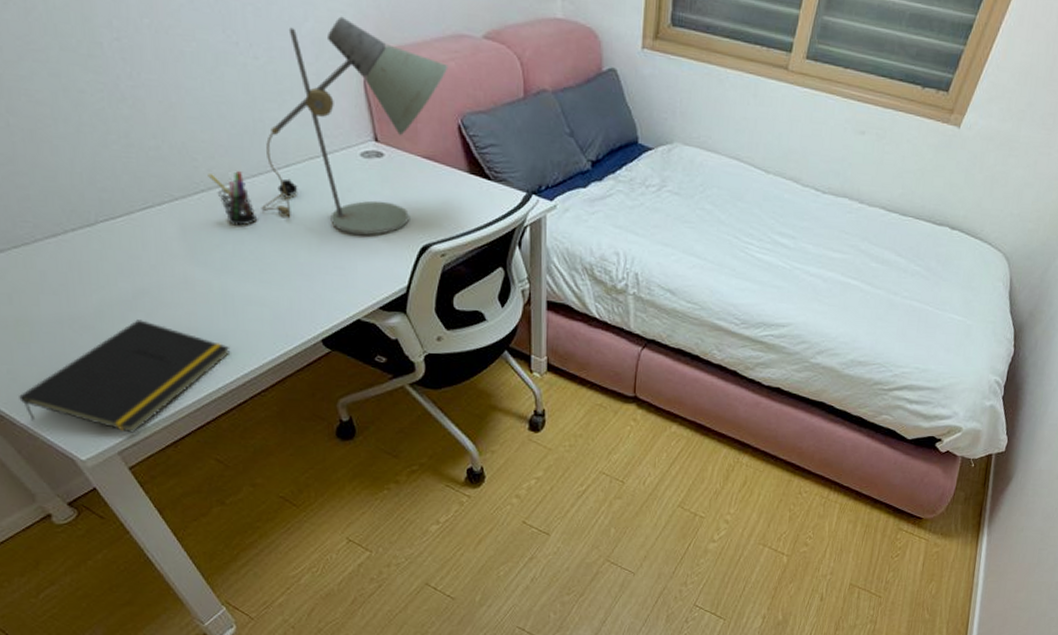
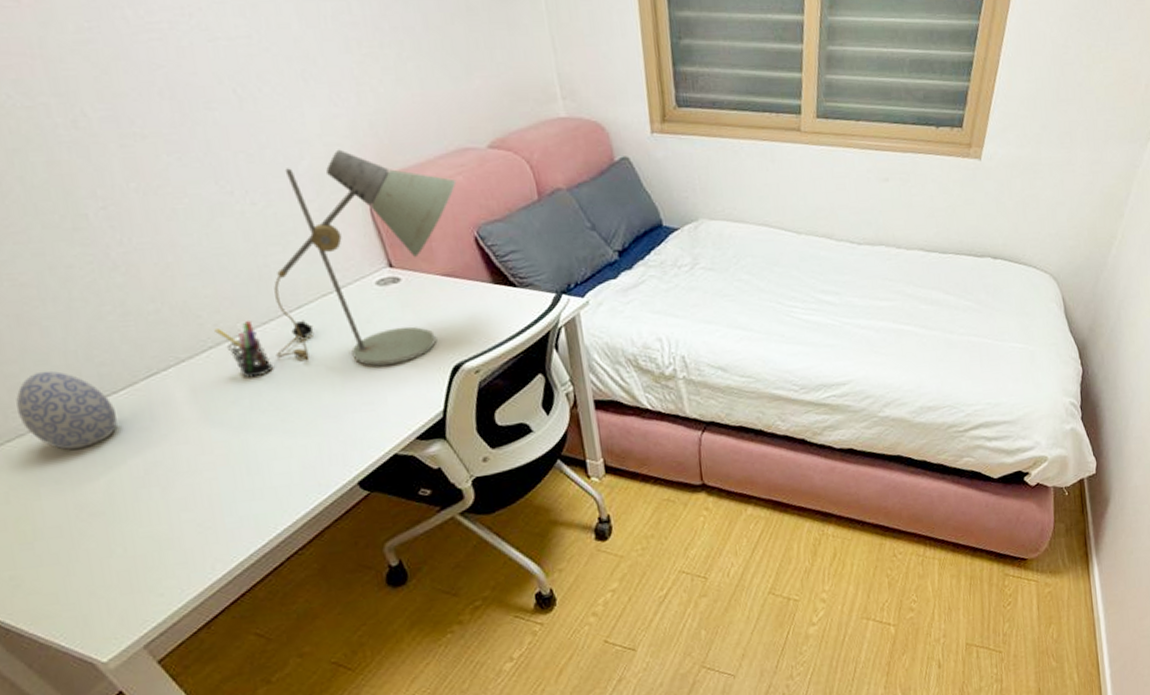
notepad: present [19,320,231,433] -> none [25,495,260,629]
decorative egg: none [24,187,112,265] -> present [16,371,117,450]

